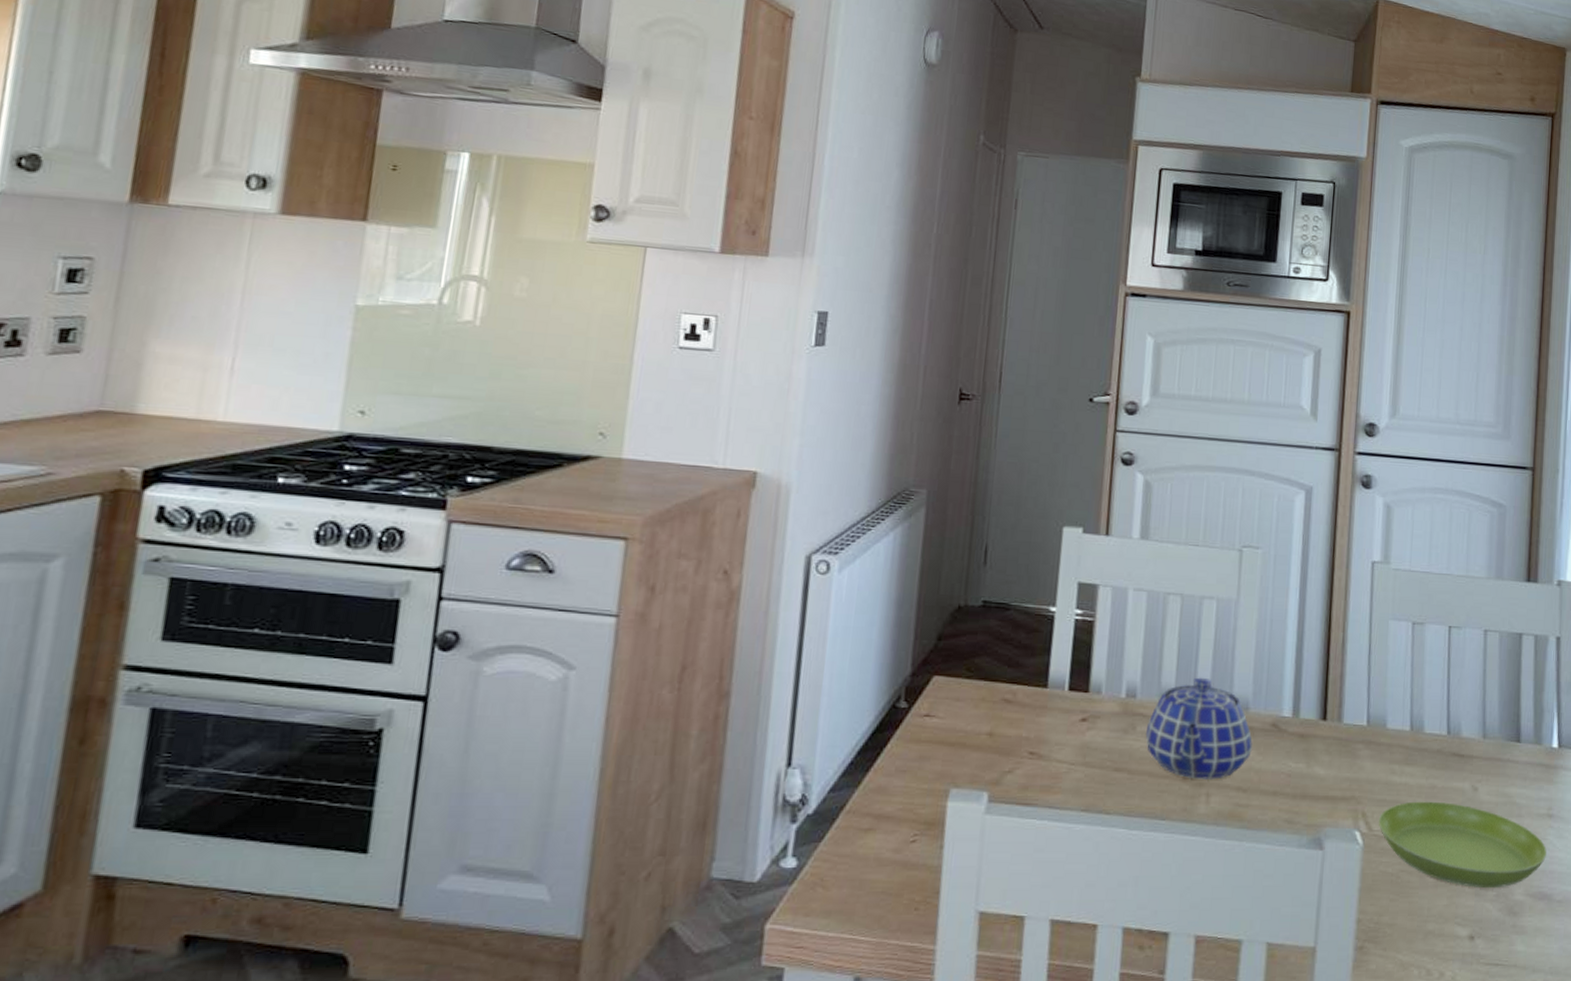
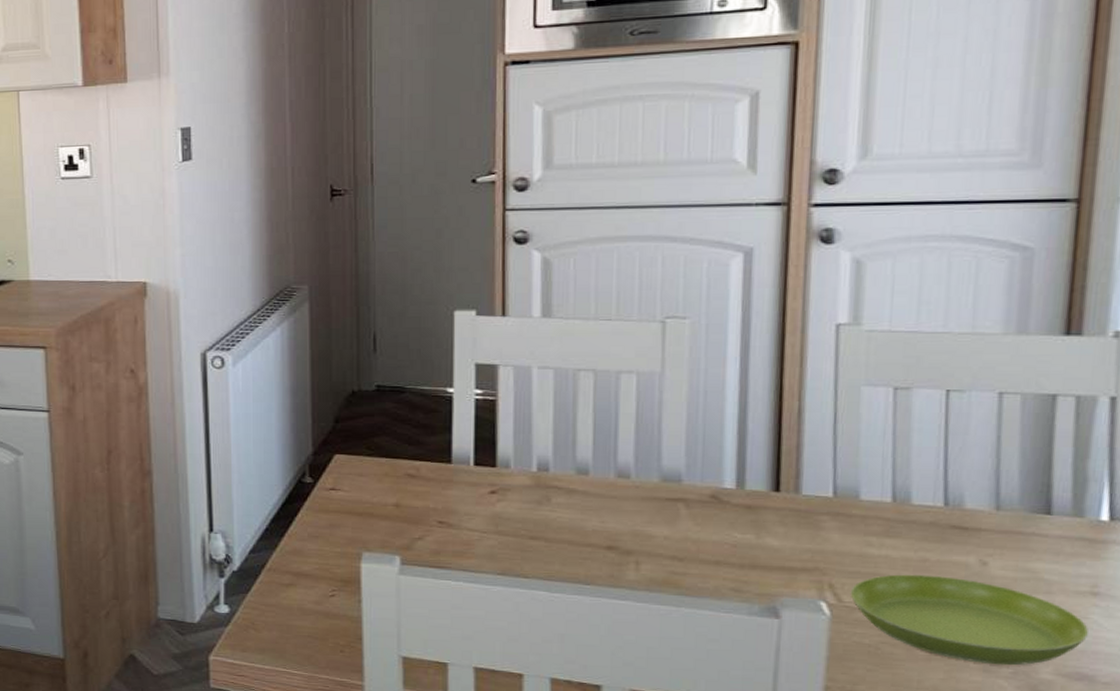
teapot: present [1145,677,1253,780] -> none [562,451,688,549]

